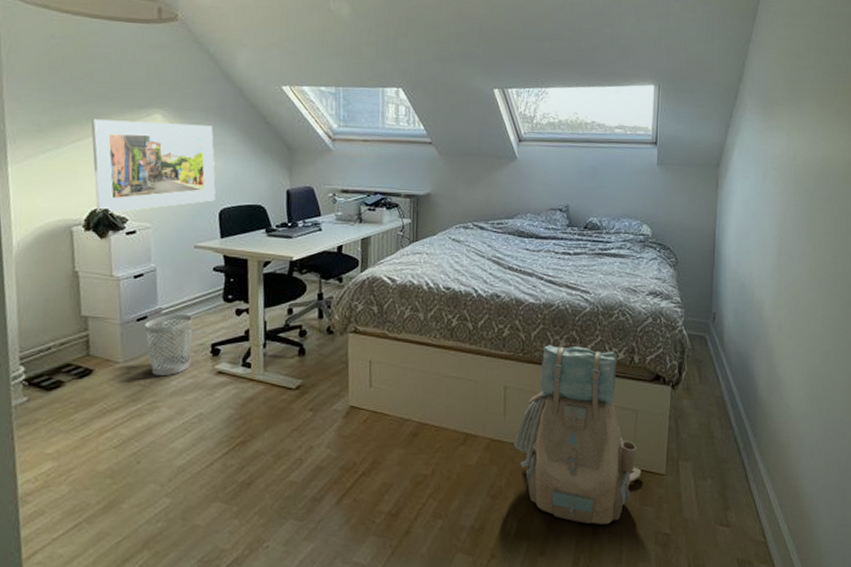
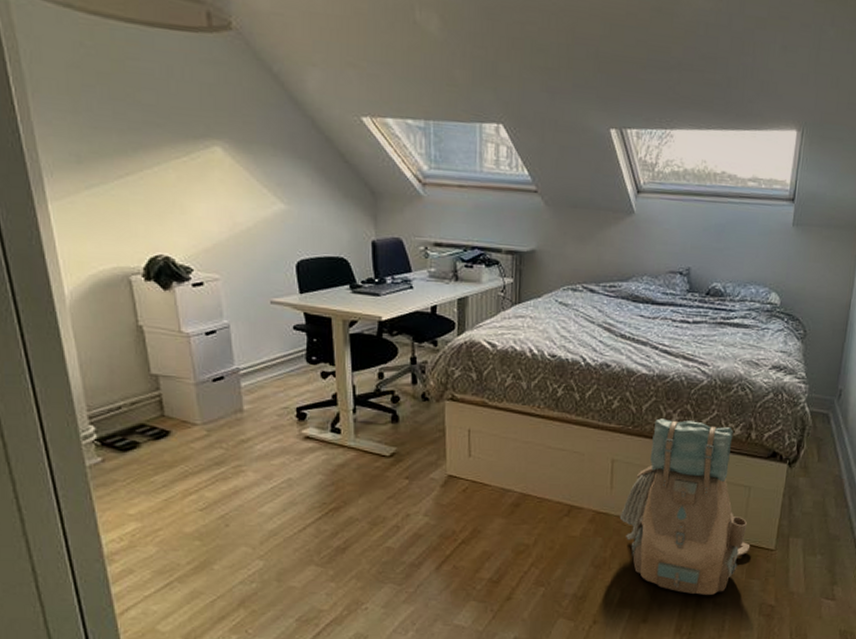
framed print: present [91,119,216,213] -> none [139,150,291,262]
wastebasket: present [144,313,193,375] -> none [222,374,275,439]

